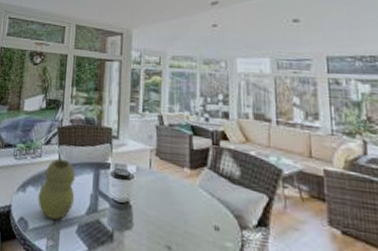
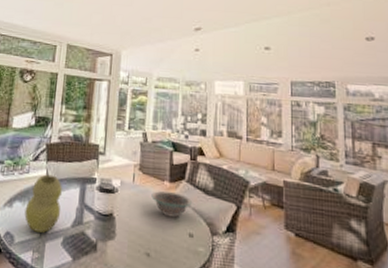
bowl: none [170,178,216,208] -> present [151,190,192,218]

